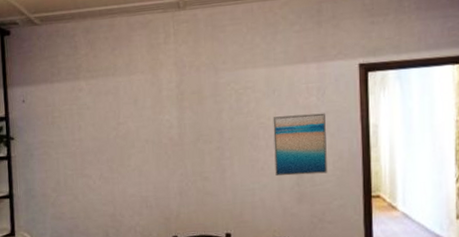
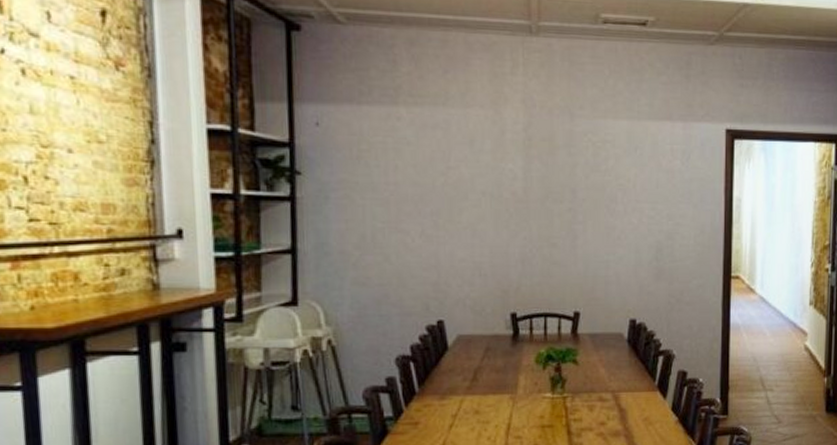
wall art: present [273,113,328,177] -> none [633,179,689,248]

